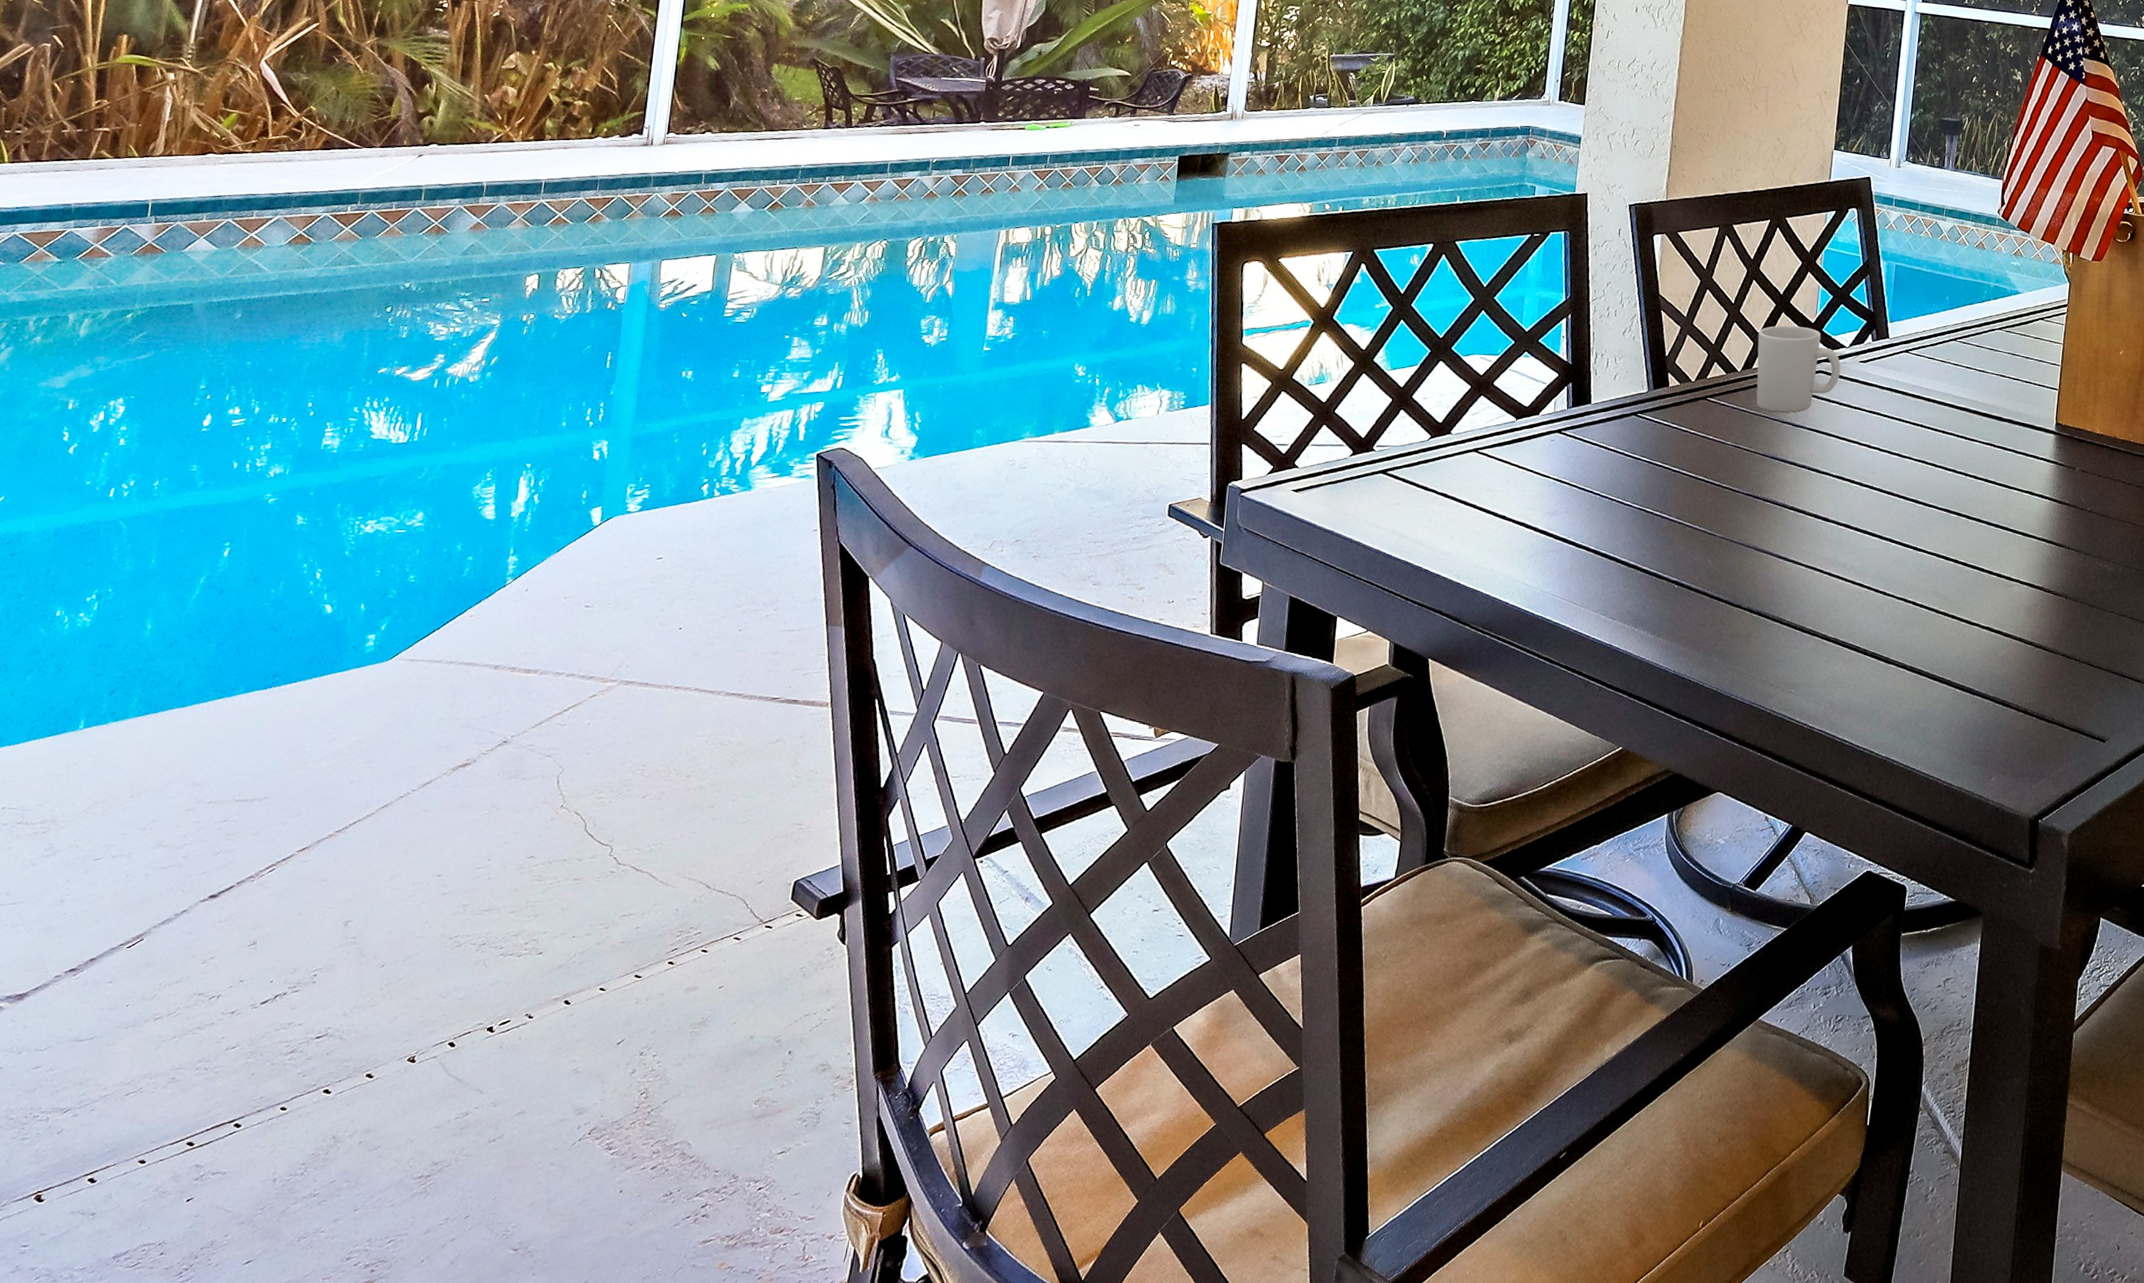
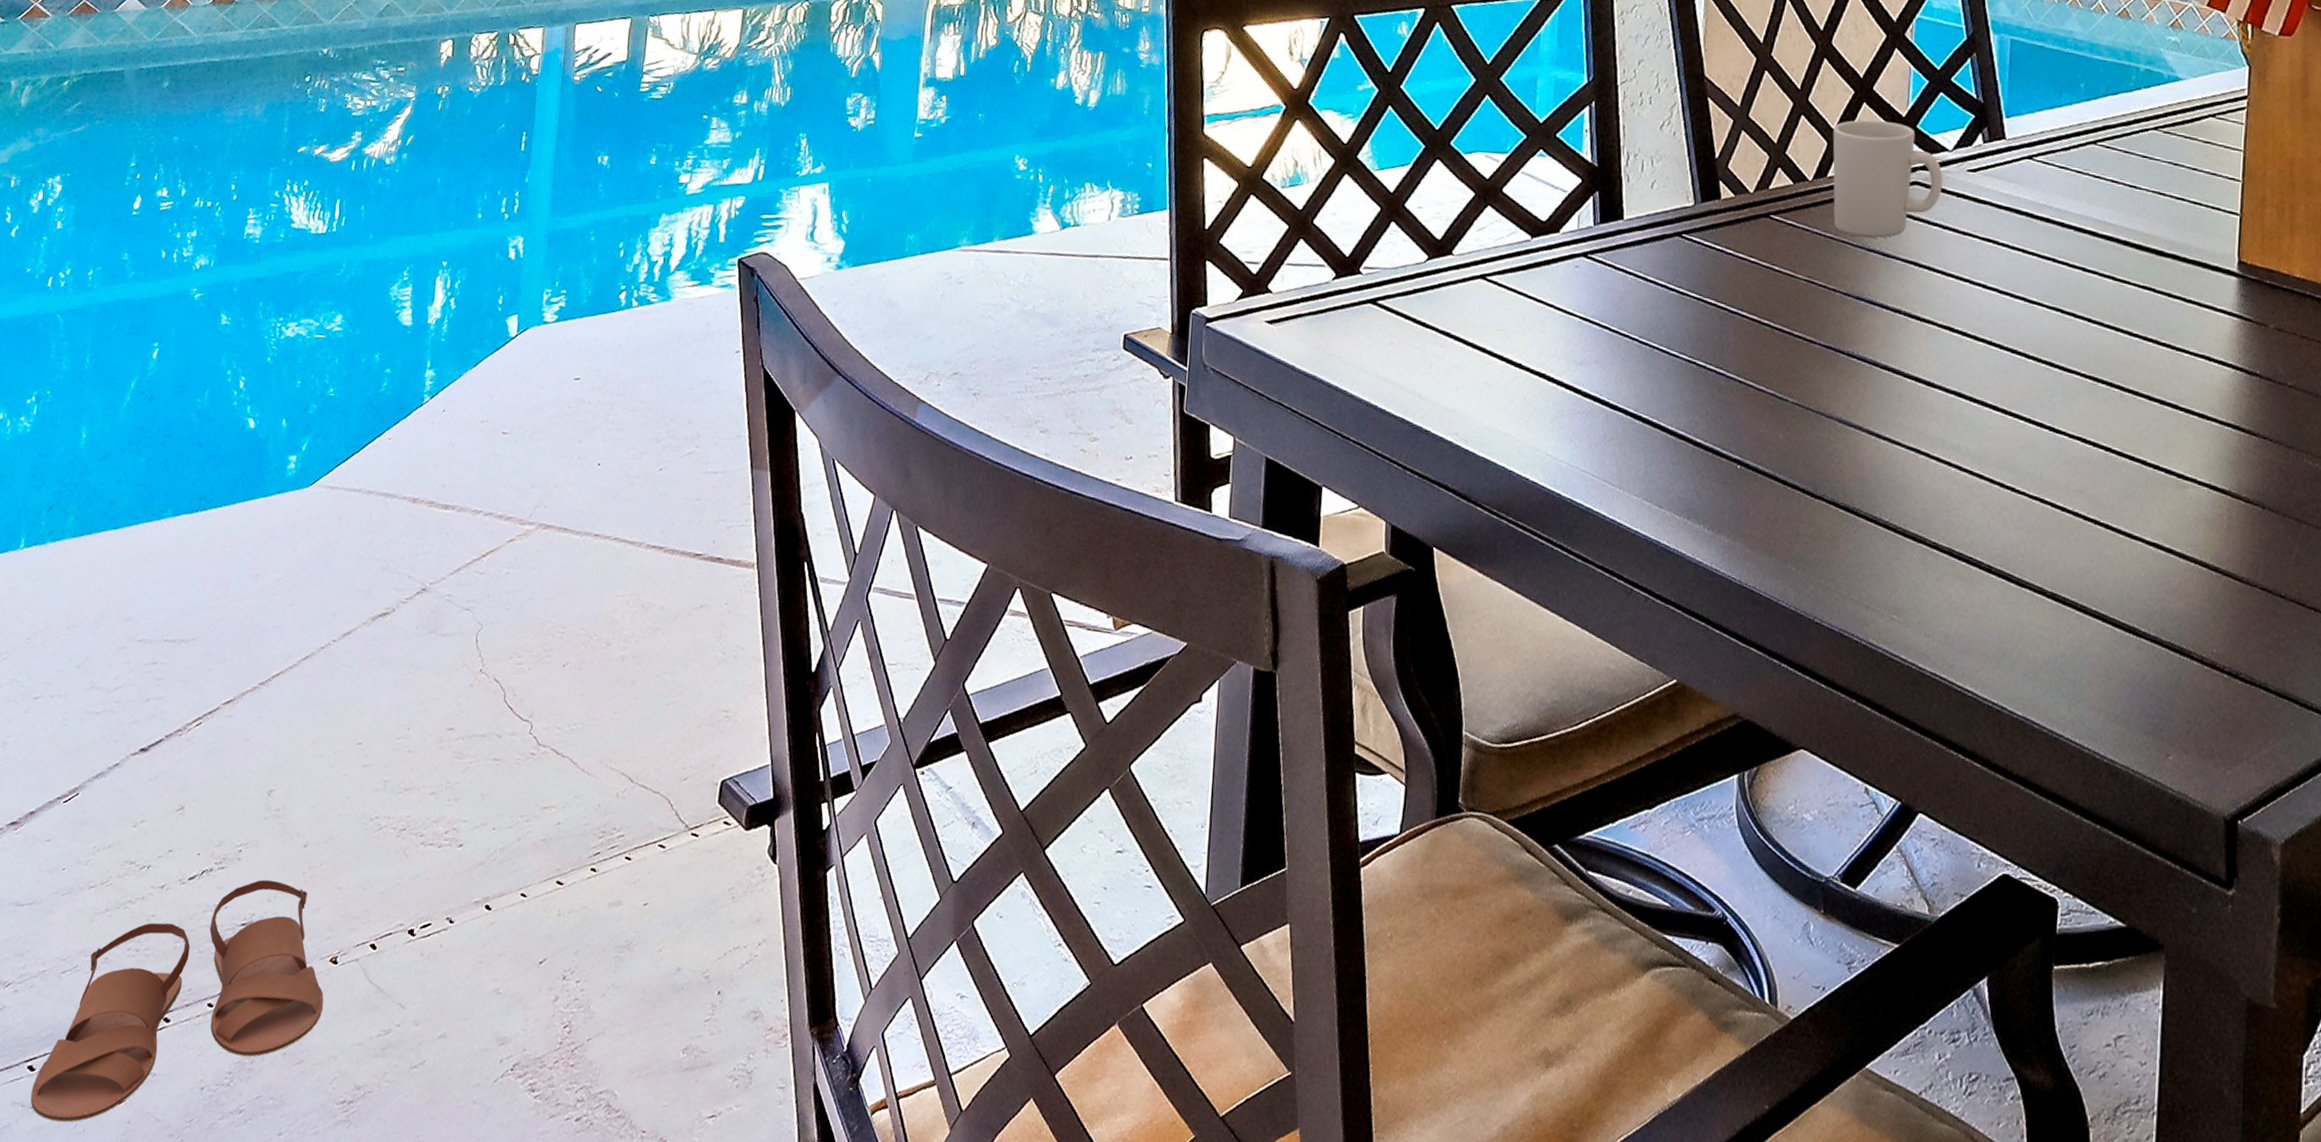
sandal: none [91,997,401,1224] -> present [30,879,324,1122]

